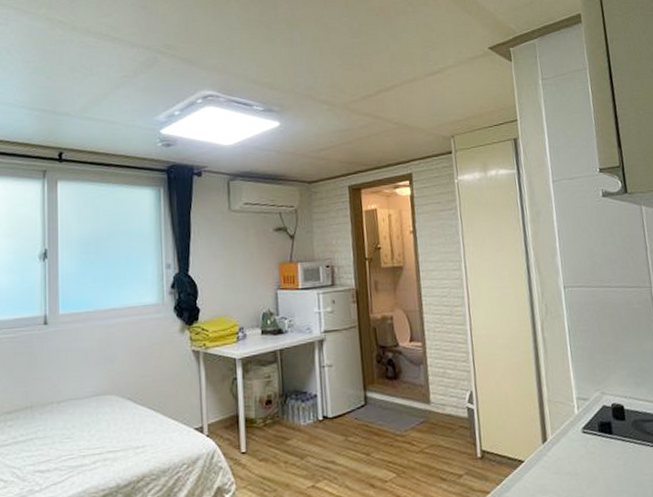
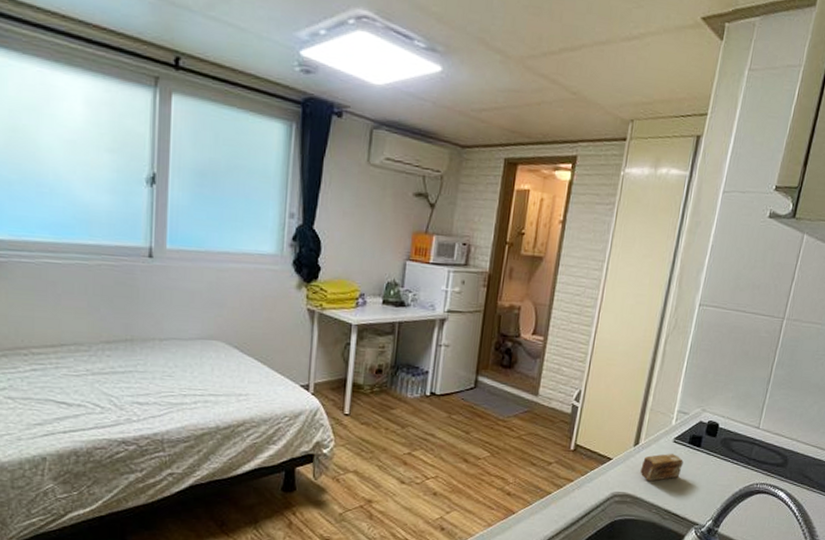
soap bar: none [557,446,601,480] -> present [640,454,684,481]

